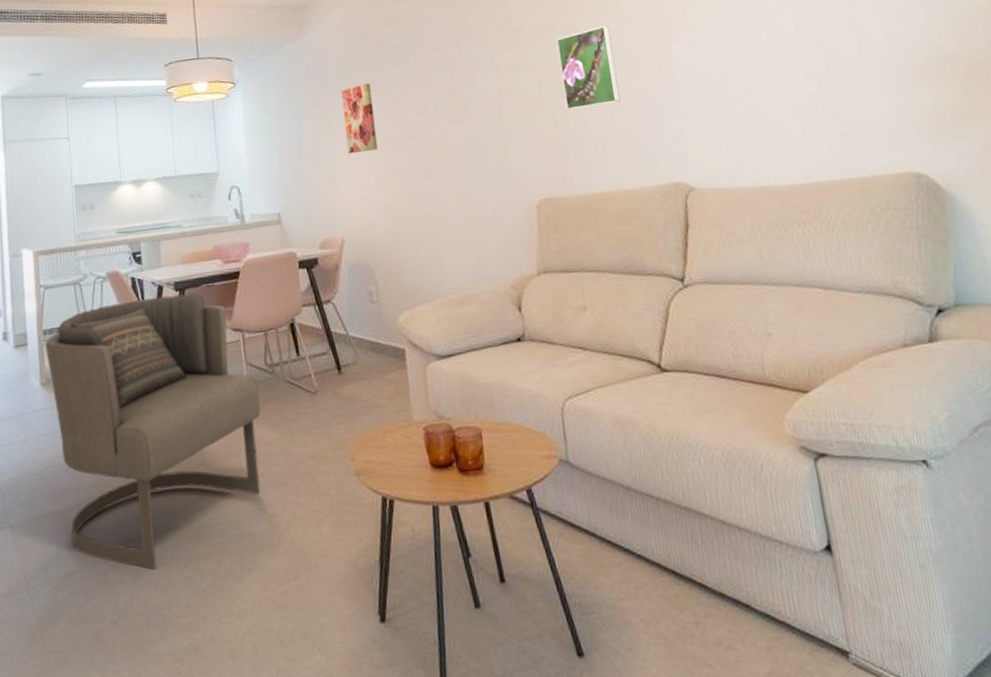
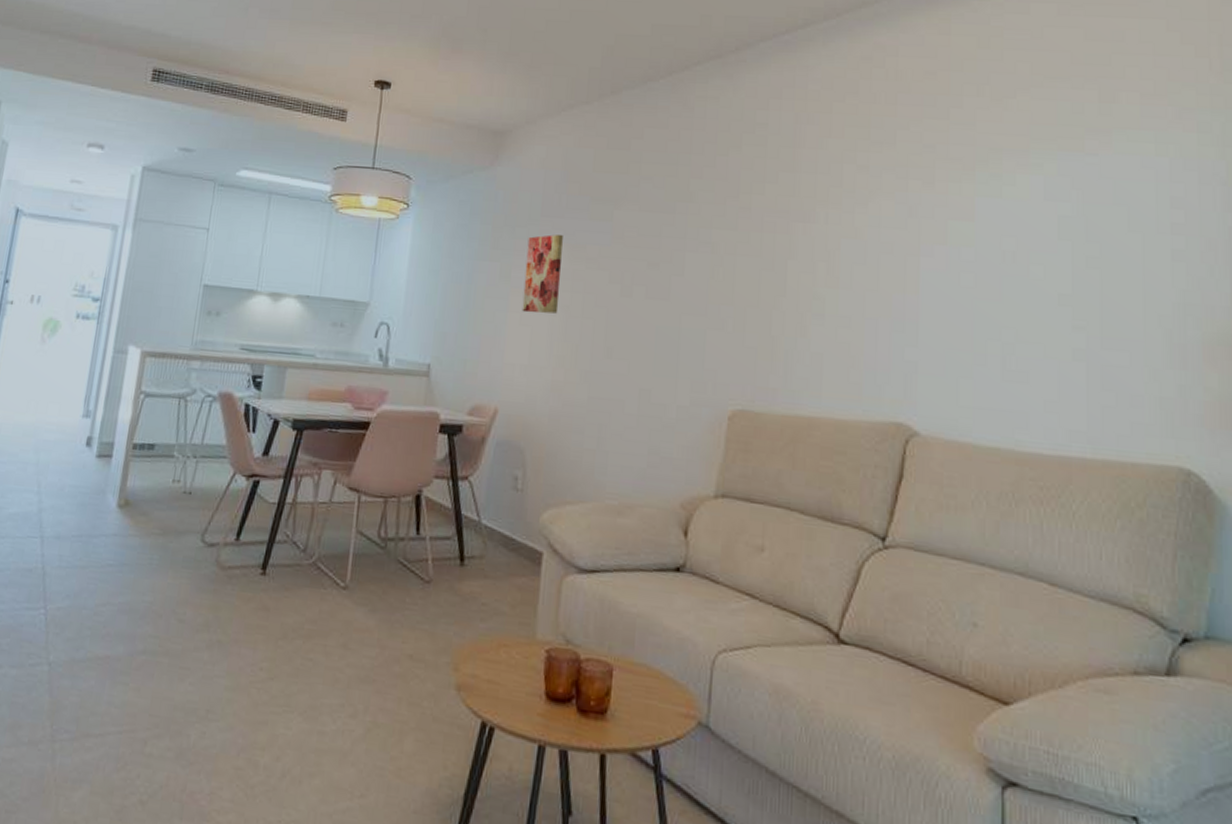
armchair: present [45,293,261,570] -> none [114,429,365,751]
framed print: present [555,25,621,110] -> none [785,222,853,315]

